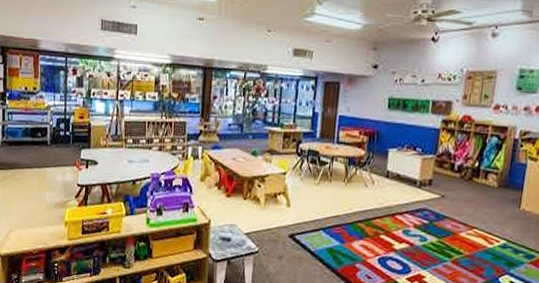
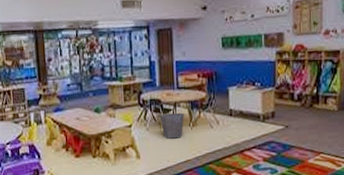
waste bin: none [316,166,340,193] -> present [160,112,184,139]

